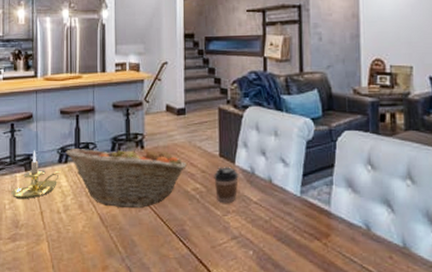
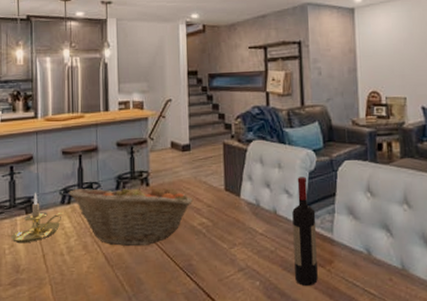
coffee cup: present [214,167,239,203] -> none [220,200,244,236]
wine bottle: none [288,146,314,258] -> present [292,177,318,286]

